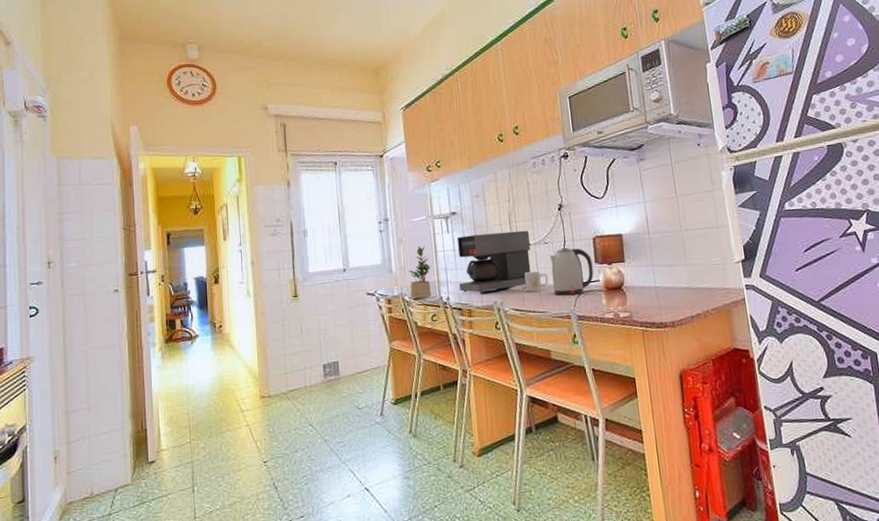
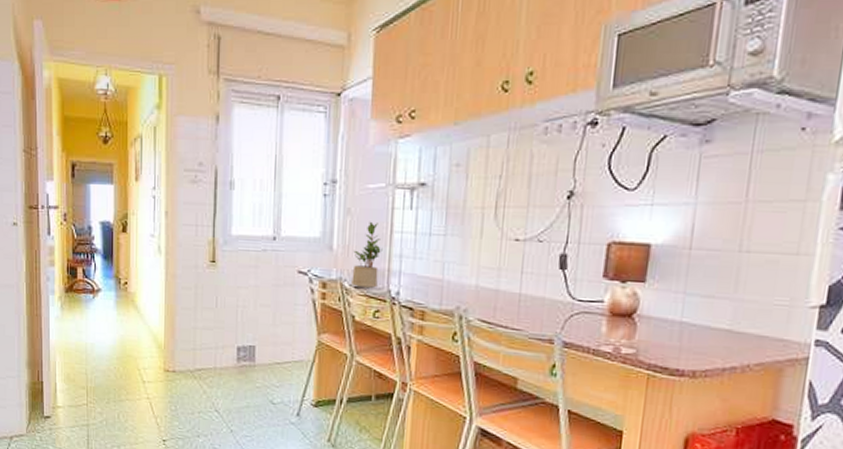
coffee maker: present [457,230,531,294] -> none [415,216,521,294]
mug: present [524,271,548,292] -> none [500,276,534,302]
kettle: present [550,247,594,296] -> none [538,250,600,315]

